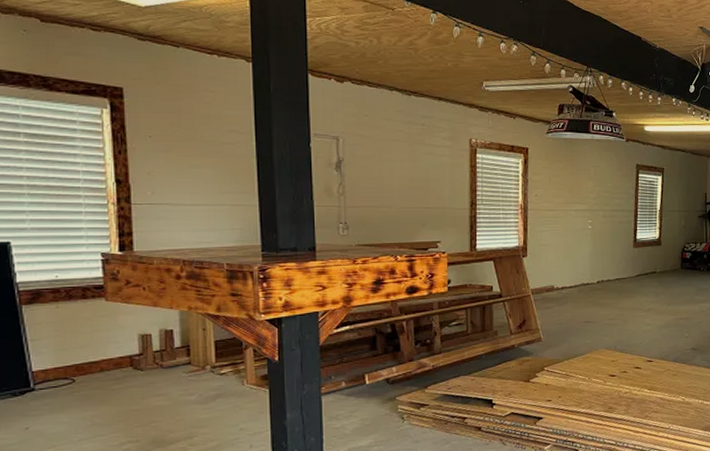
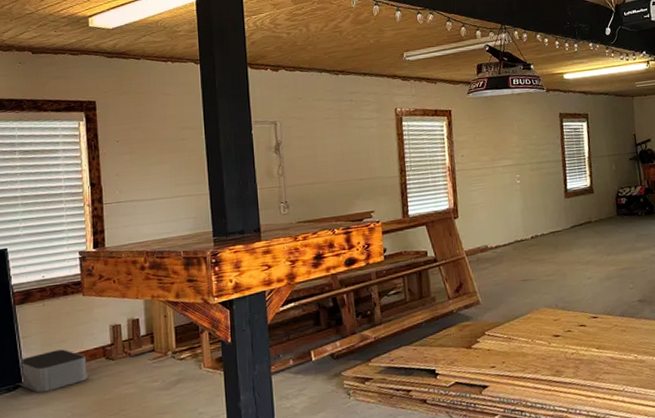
storage bin: none [26,355,111,400] -> present [18,349,87,393]

